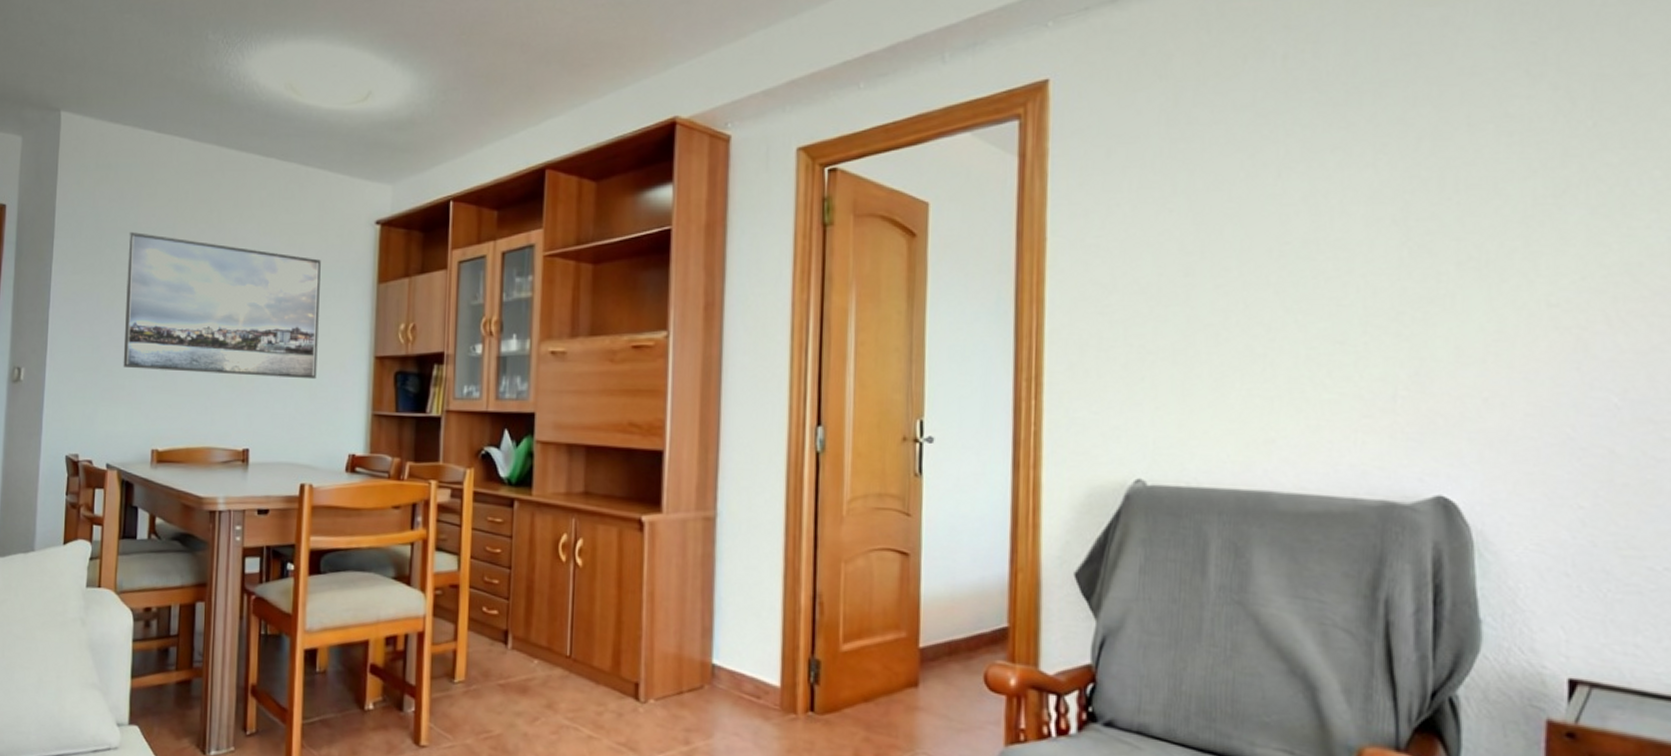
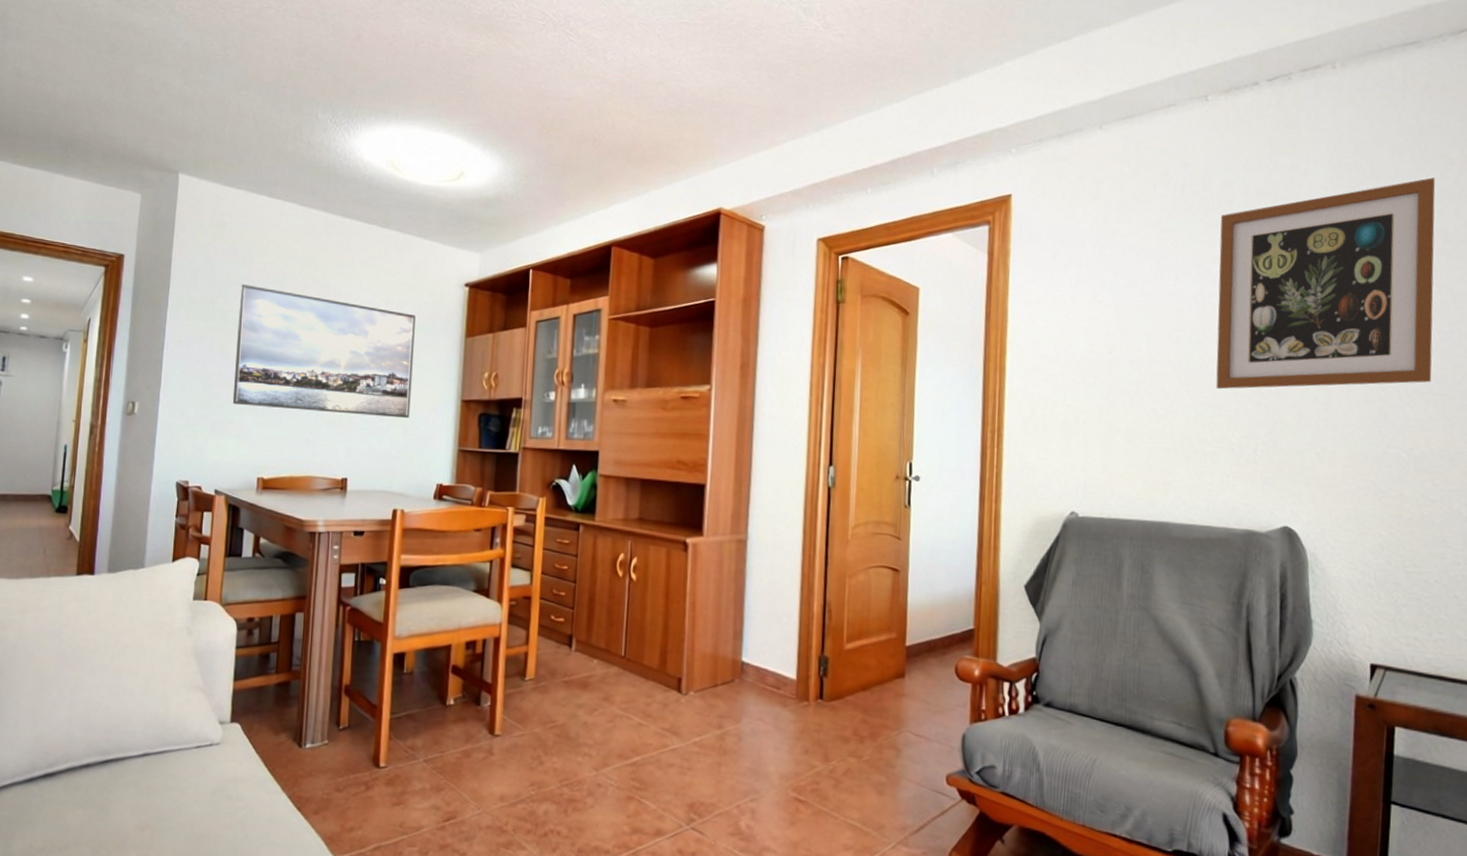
wall art: none [1336,23,1658,318] -> present [1216,177,1436,390]

